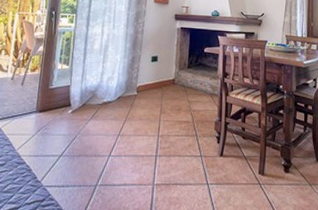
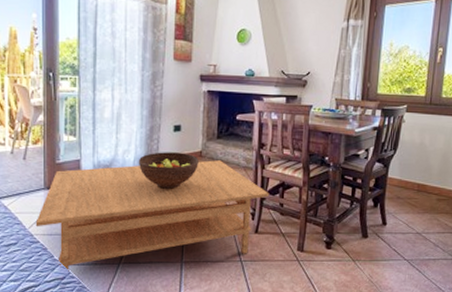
coffee table: none [24,87,233,194] -> present [35,160,270,272]
fruit bowl: none [119,79,172,113] -> present [138,152,199,189]

